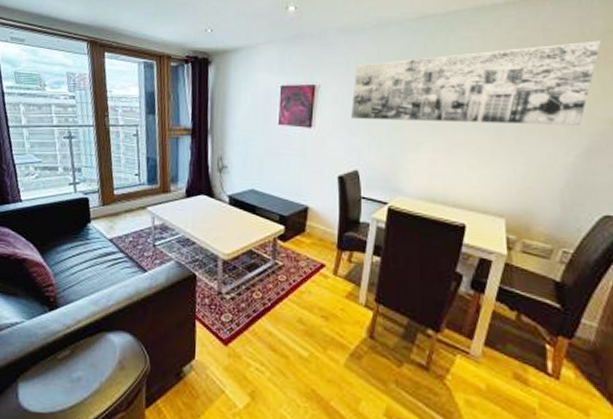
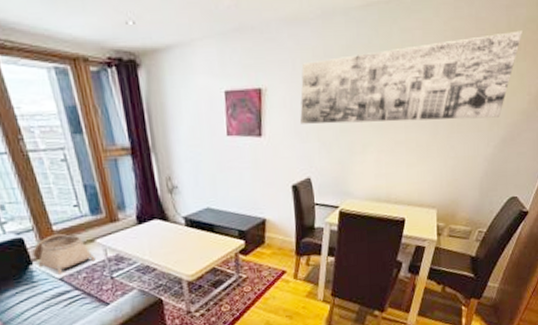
basket: none [93,197,143,235] -> present [32,233,96,275]

